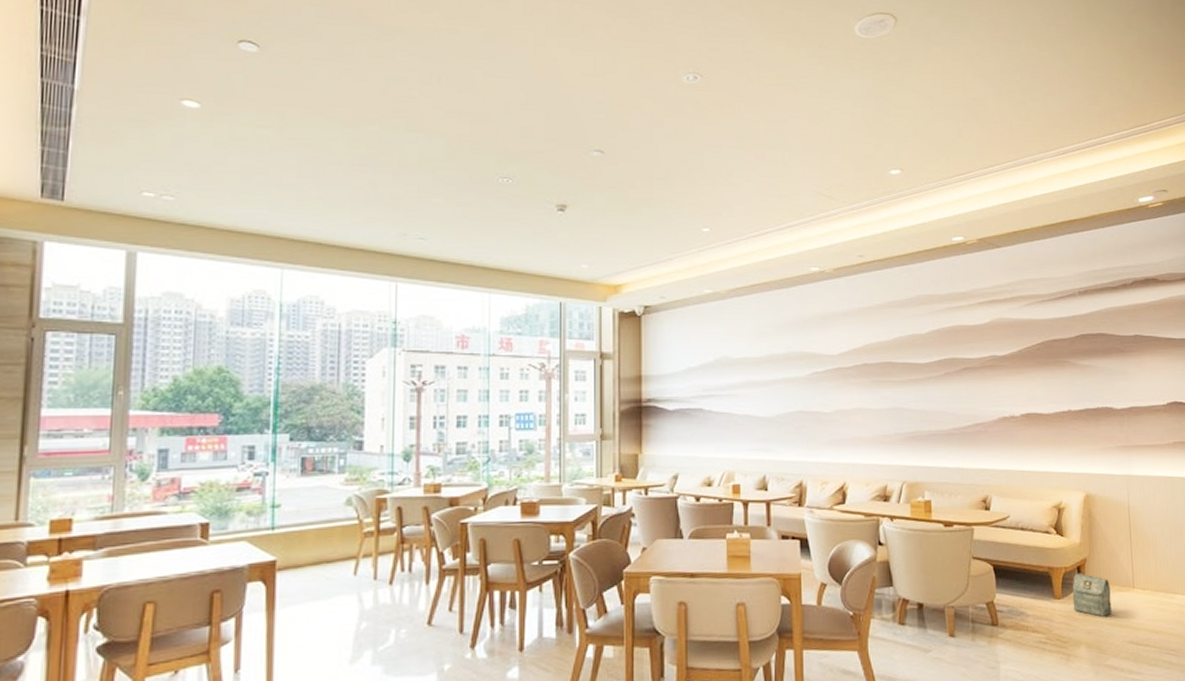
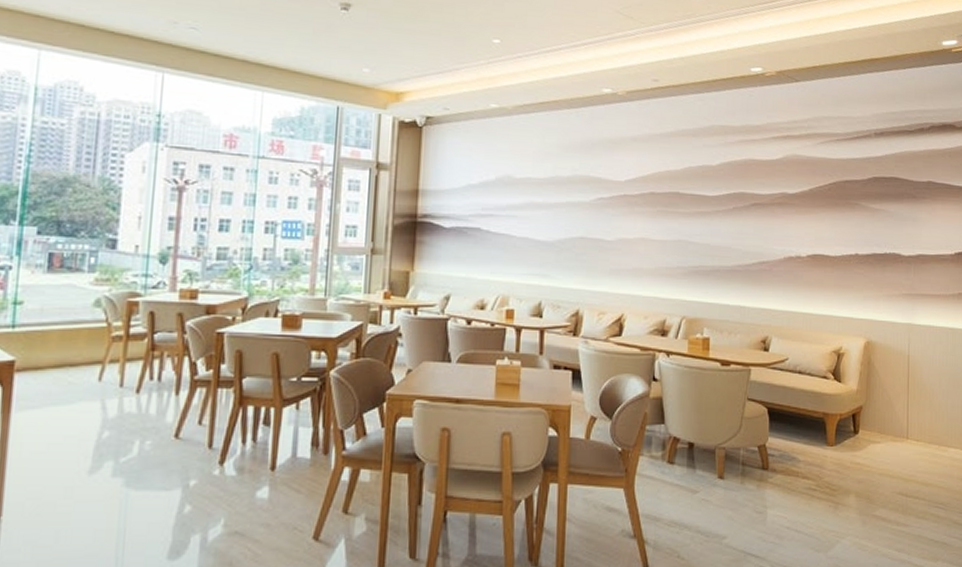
bag: present [1072,572,1112,617] -> none [845,420,884,466]

